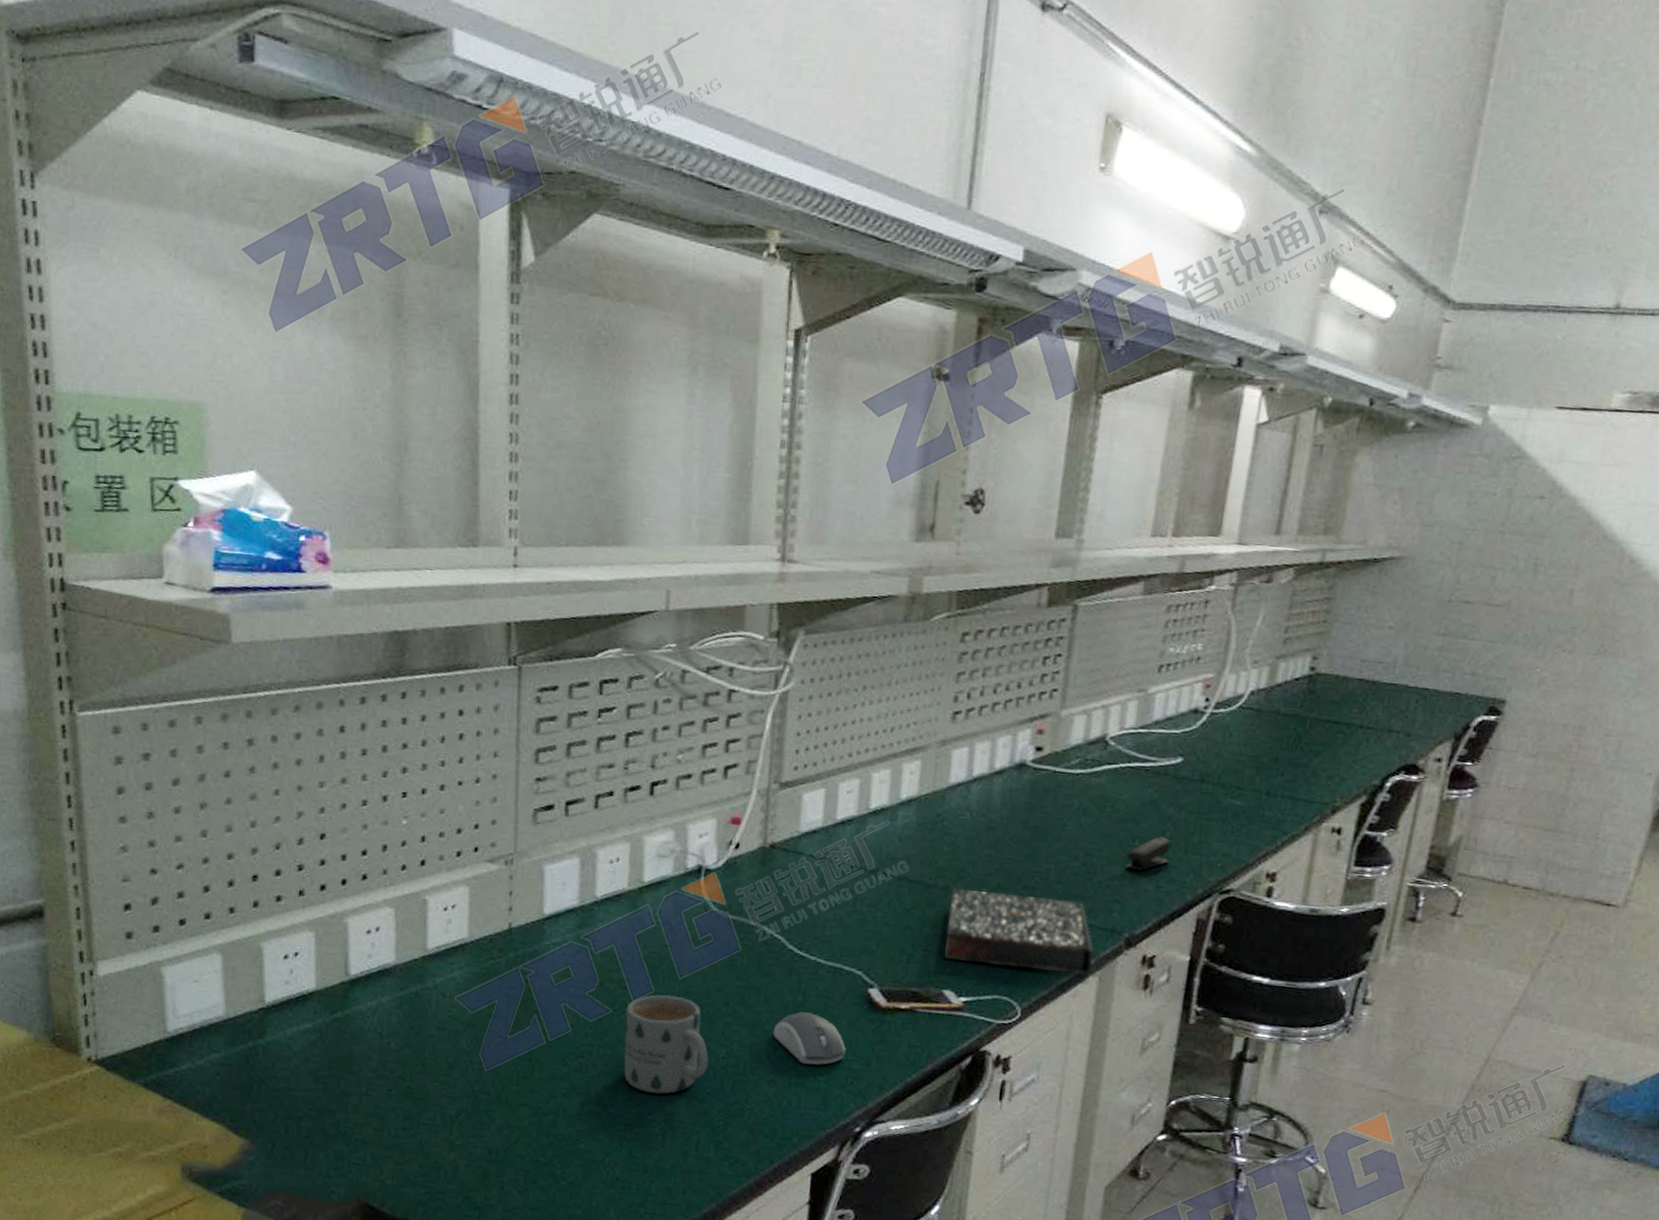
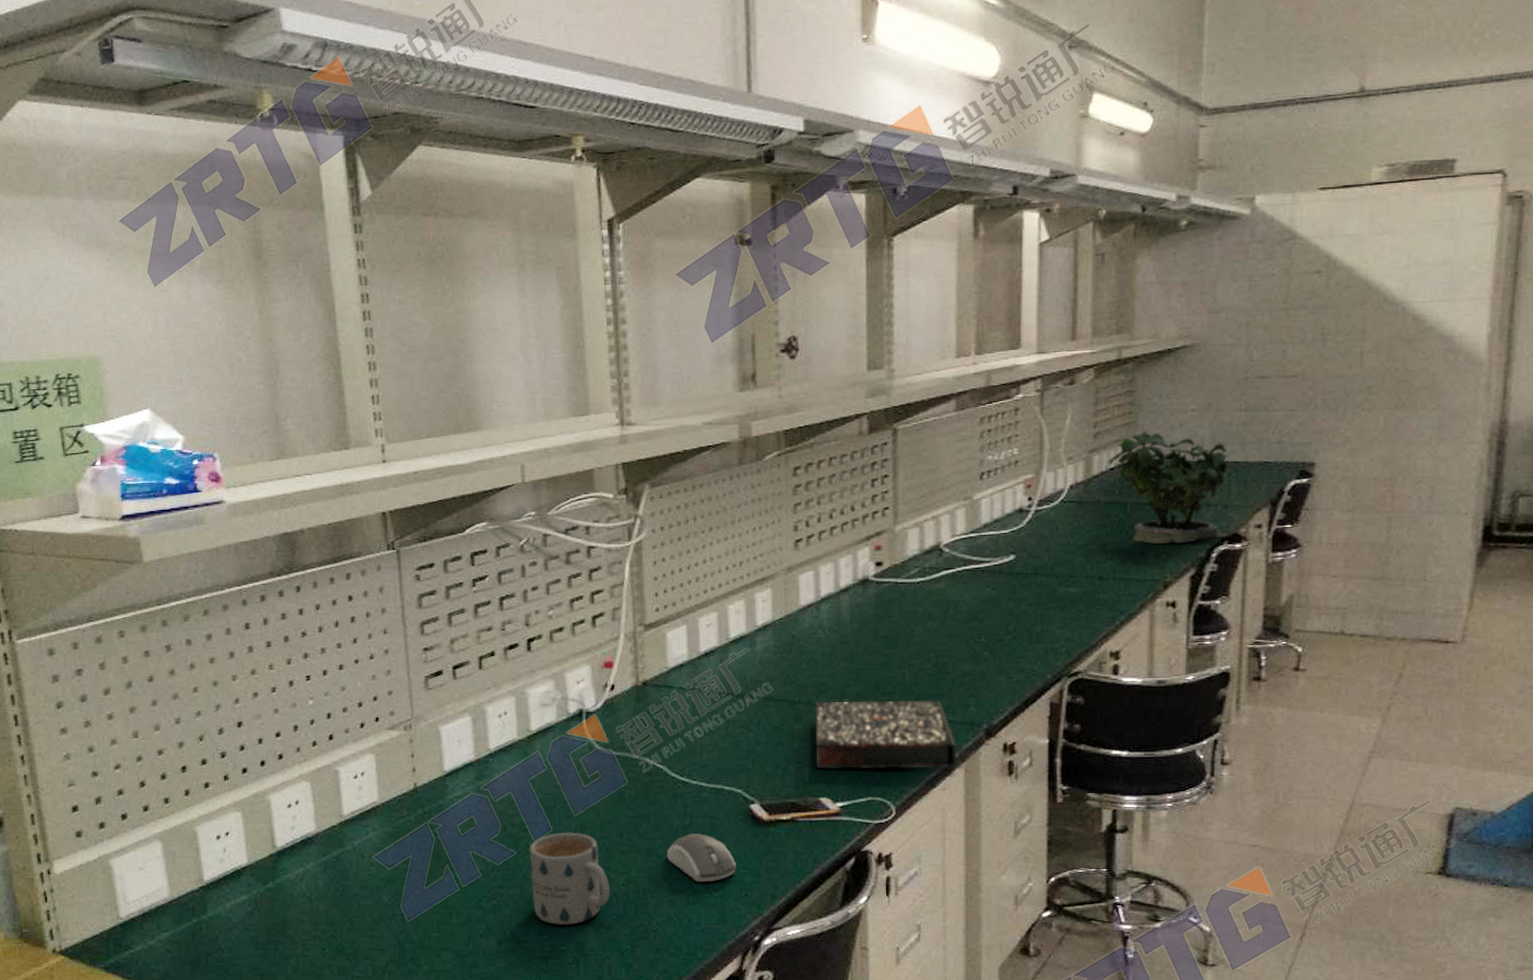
stapler: present [1125,836,1170,871] -> none [975,630,1016,664]
potted plant: none [1294,640,1418,768] -> present [1108,423,1233,545]

